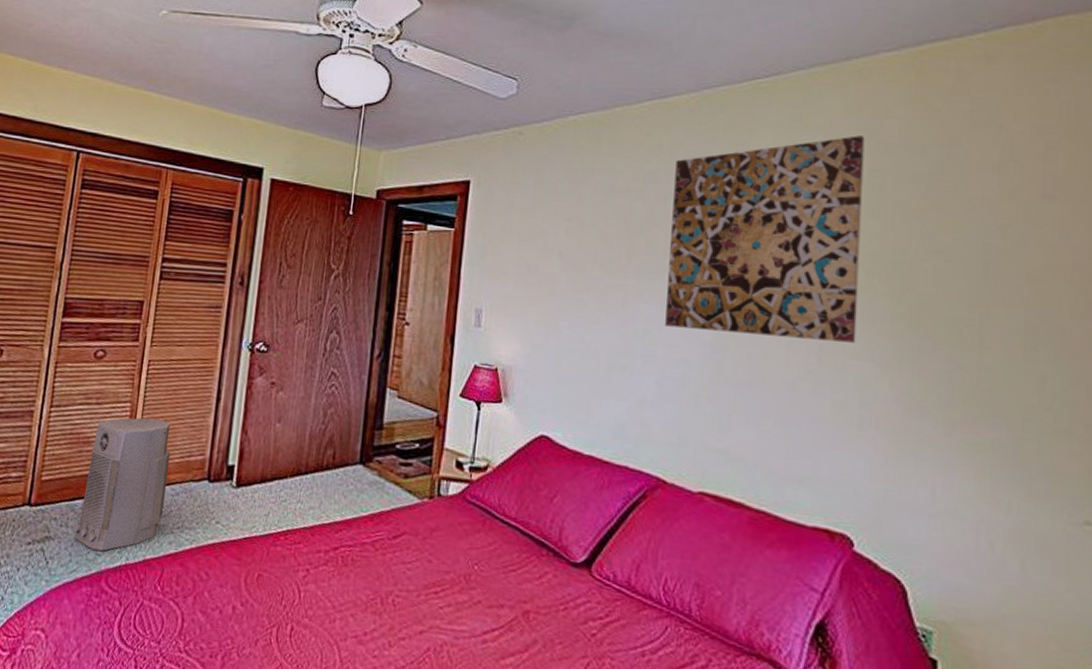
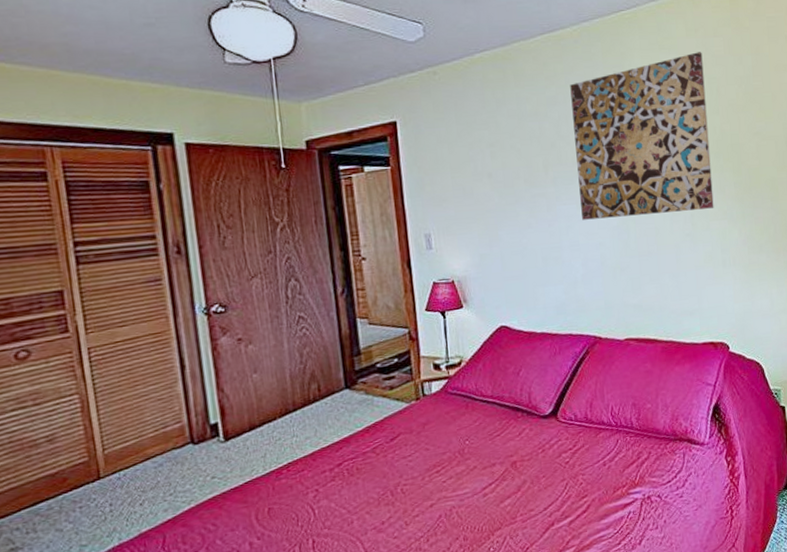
air purifier: present [73,417,171,551] -> none [42,401,149,544]

